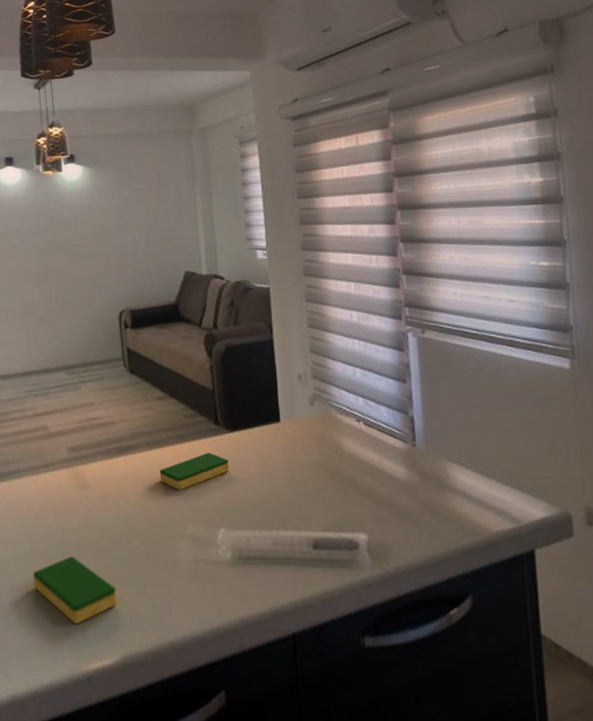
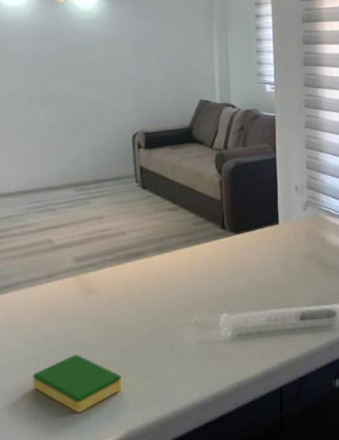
dish sponge: present [159,452,230,490] -> none [168,252,234,286]

